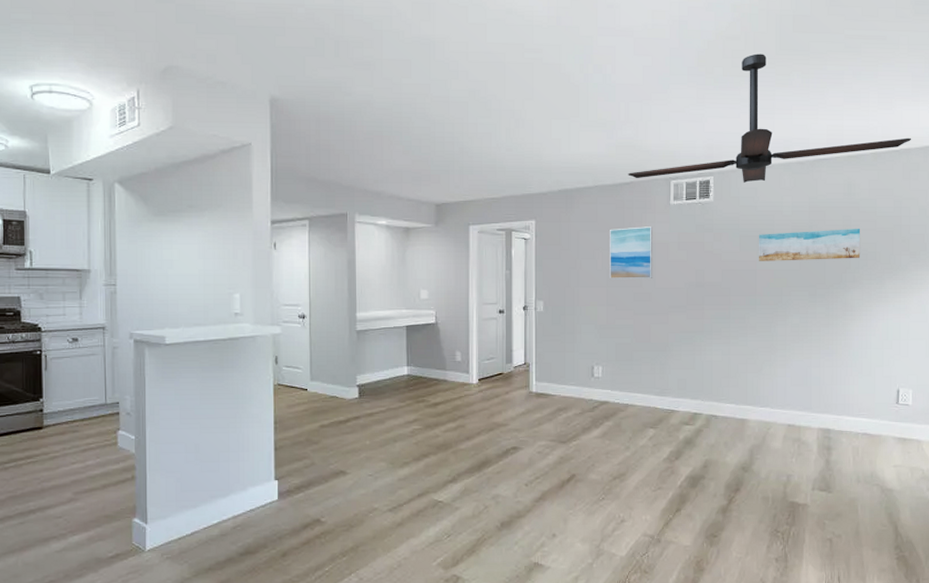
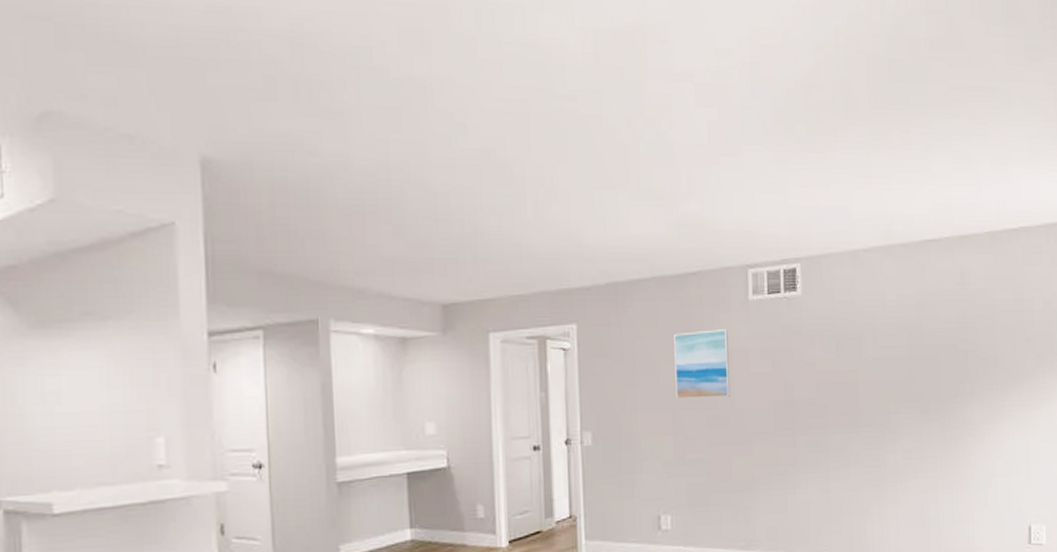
ceiling fan: present [628,53,912,183] -> none [694,106,1032,271]
wall art: present [759,229,861,261] -> none [859,327,979,371]

